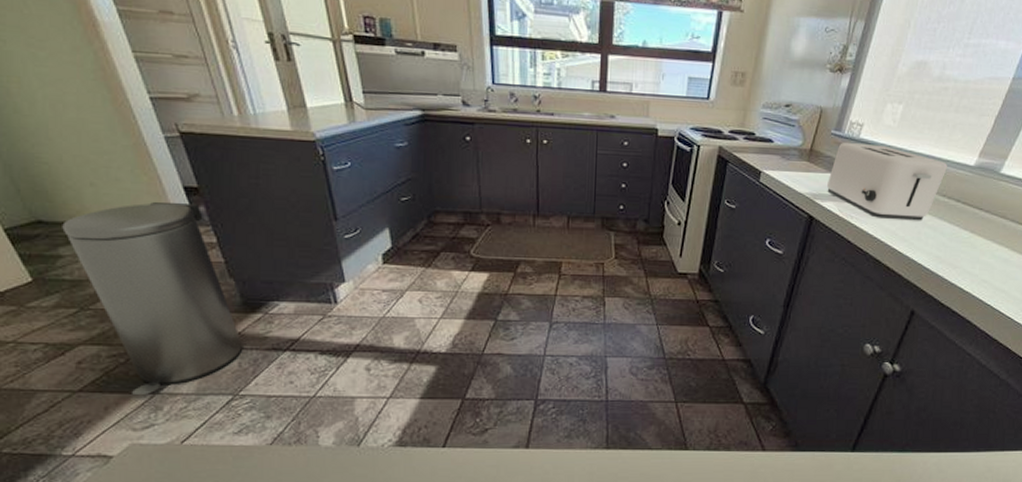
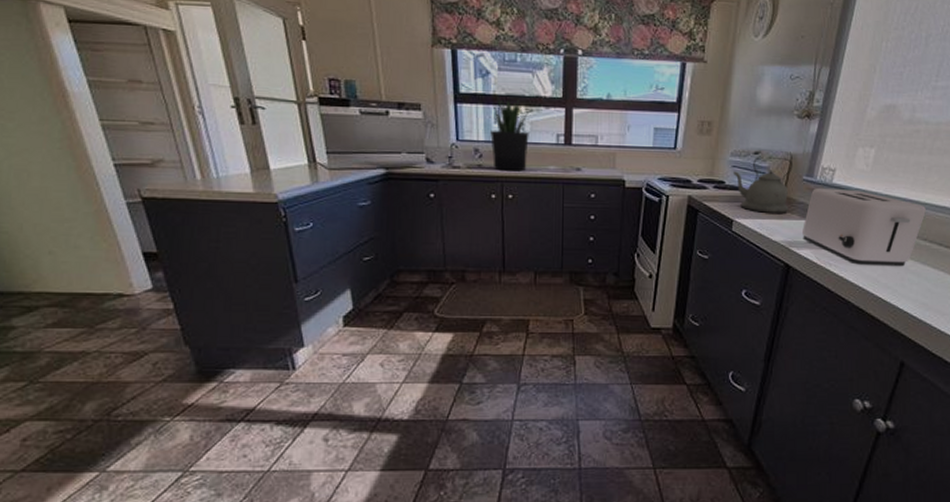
pedal bin: present [62,201,243,396] -> none [17,268,196,475]
planter: none [526,40,565,117] -> present [490,96,529,171]
kettle: none [764,109,823,167] -> present [733,156,794,214]

